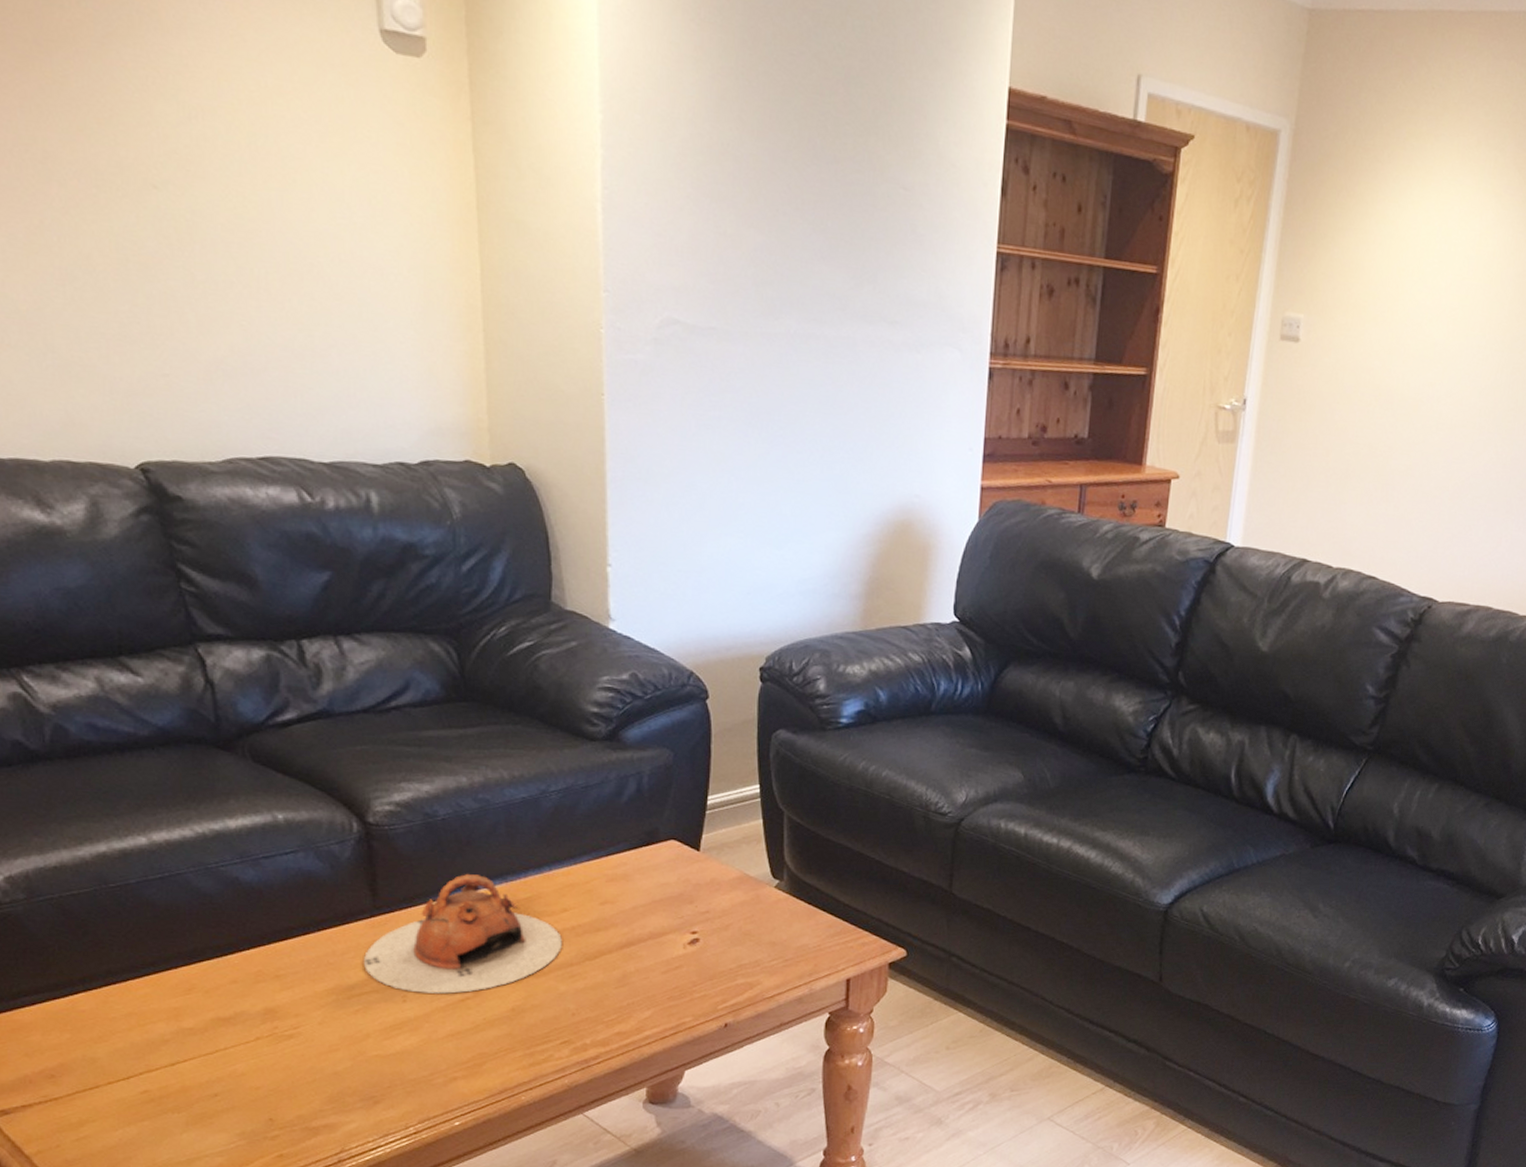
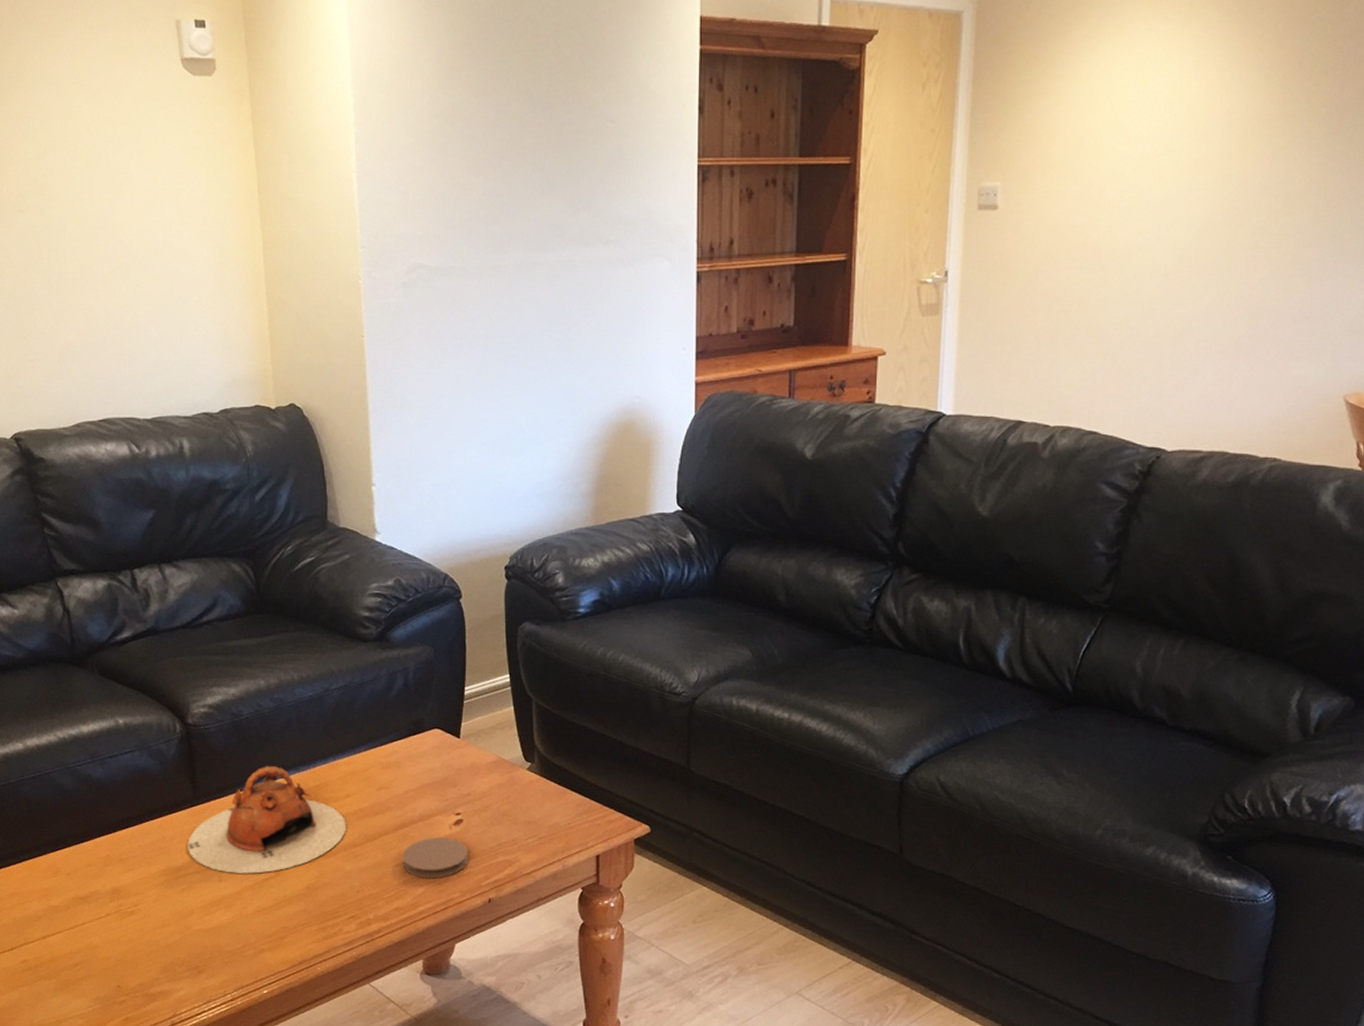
coaster: none [627,957,704,1001] -> present [402,837,468,879]

